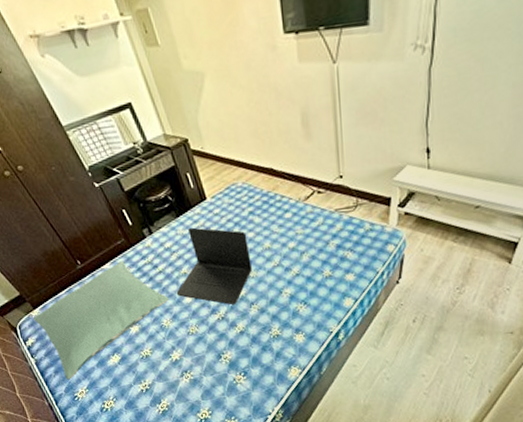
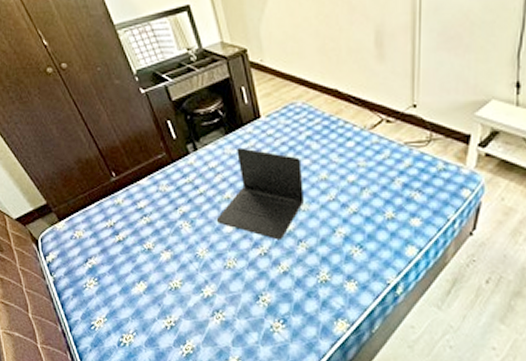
pillow: present [33,261,169,380] -> none [57,177,207,305]

